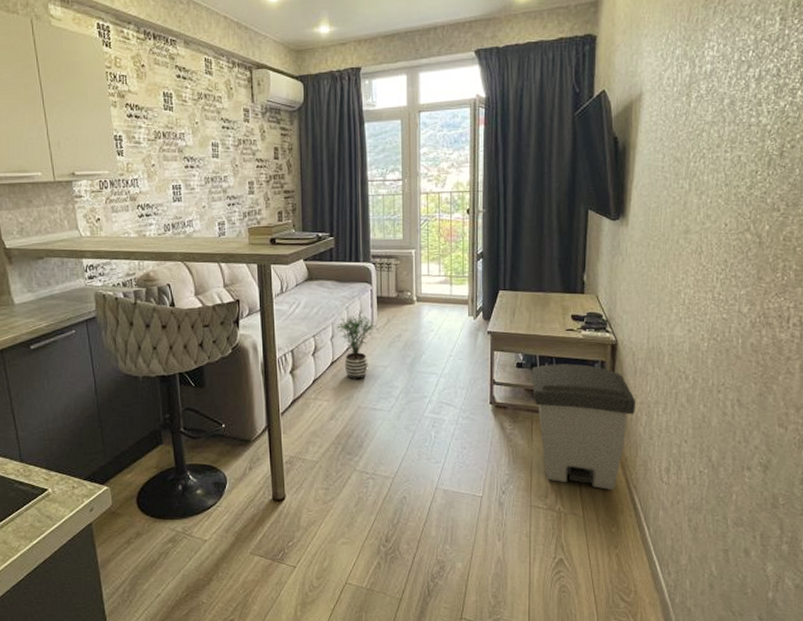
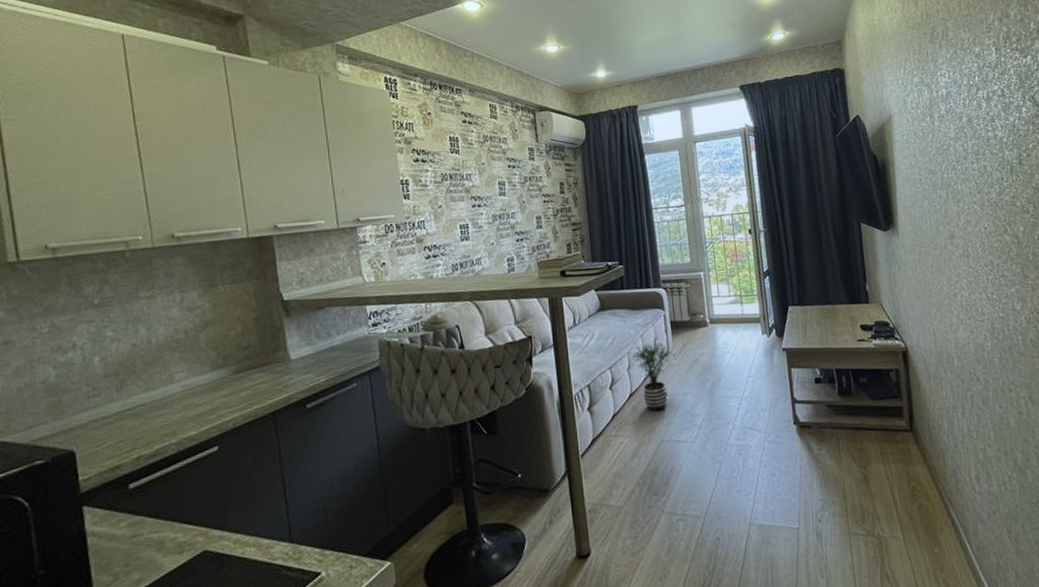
trash can: present [531,364,636,490] -> none [830,374,936,506]

